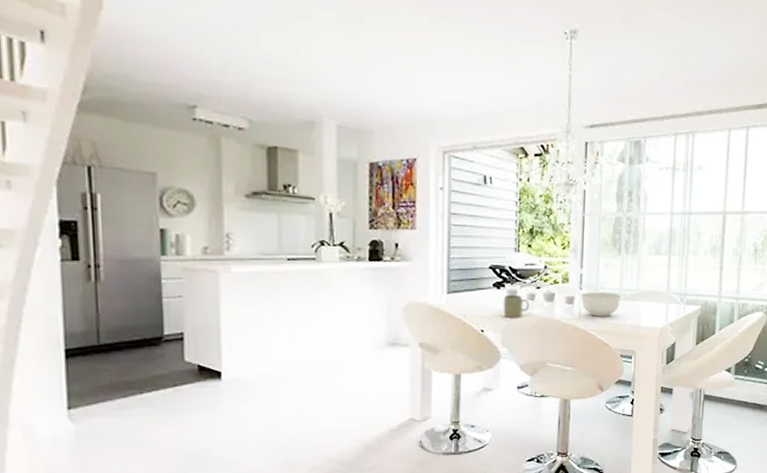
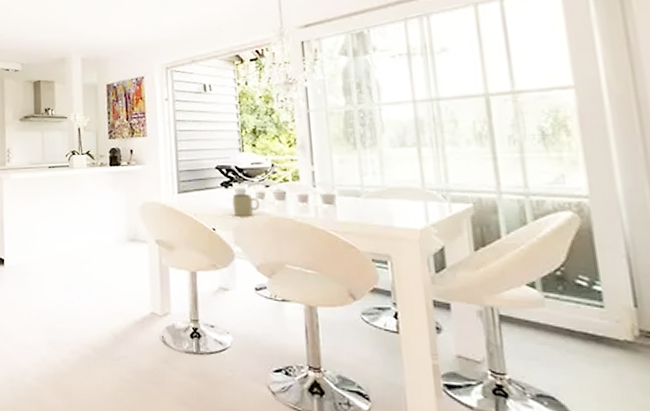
bowl: present [581,293,620,316] -> none [315,190,363,216]

